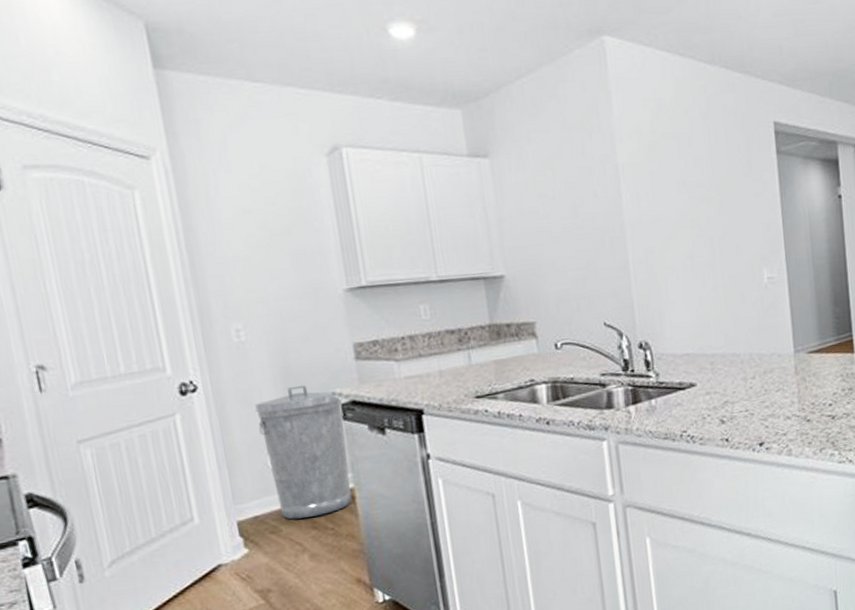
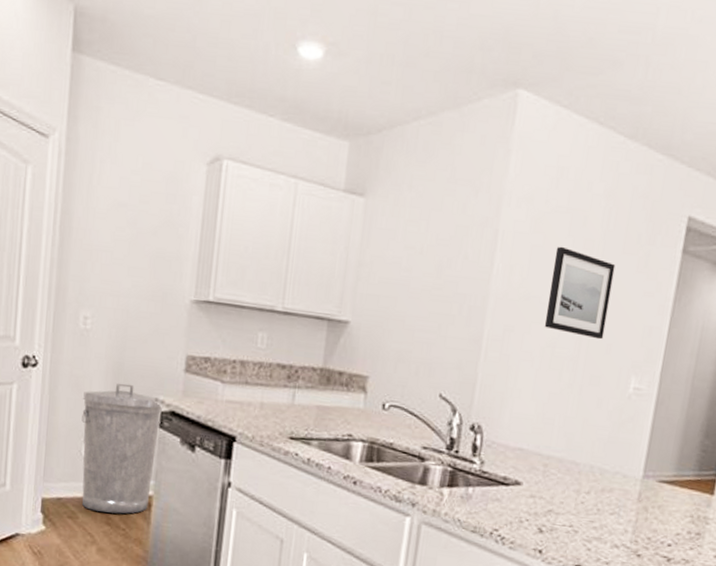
wall art: none [672,168,732,243] -> present [544,246,616,340]

